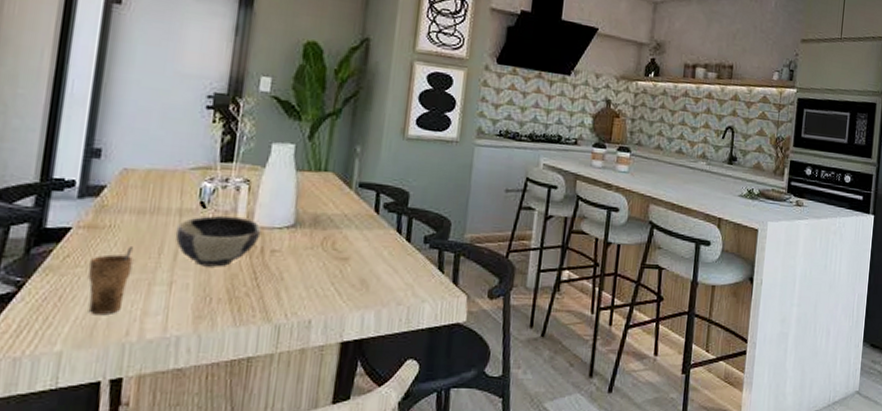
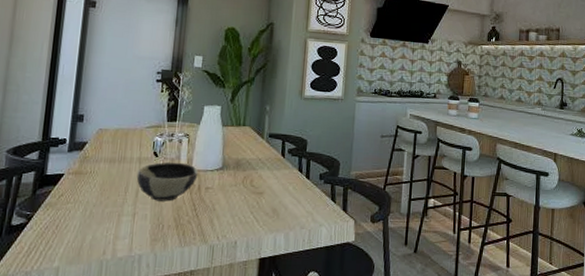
cup: present [88,247,133,315] -> none [76,187,107,239]

